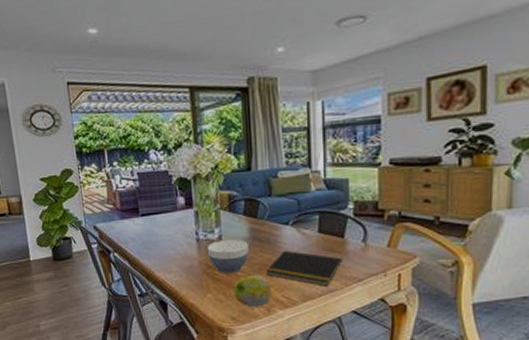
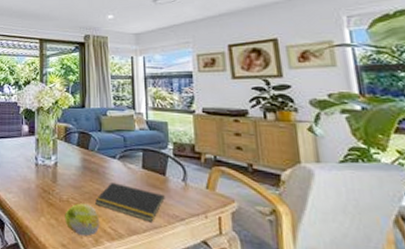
bowl: present [207,240,249,274] -> none [44,167,80,200]

